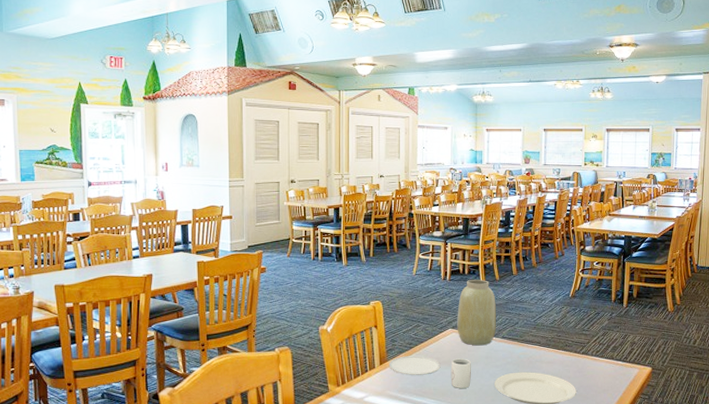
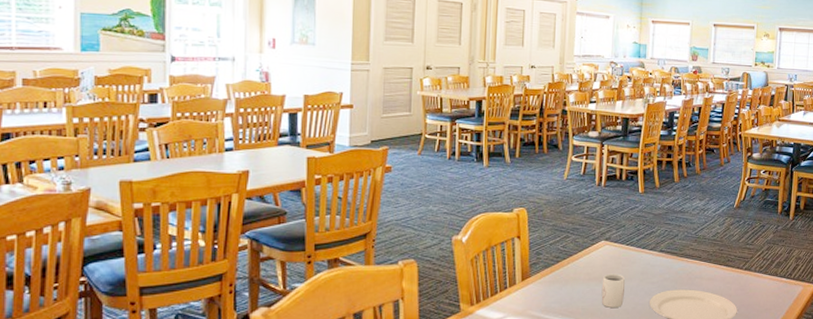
plate: present [388,356,441,375] -> none [531,271,591,293]
vase: present [457,279,497,346] -> none [611,185,656,260]

